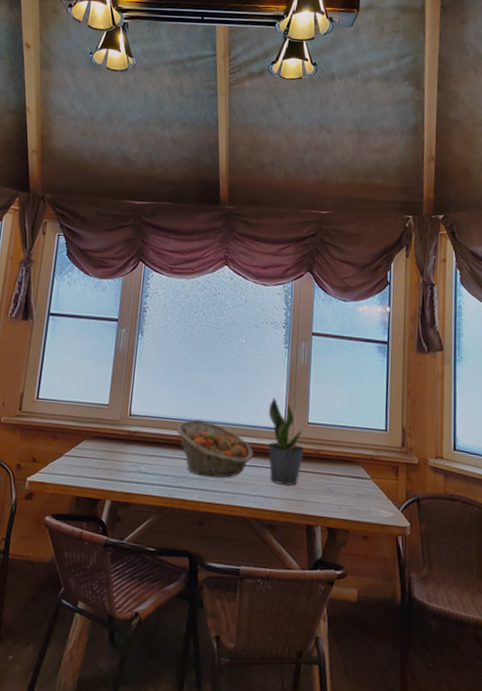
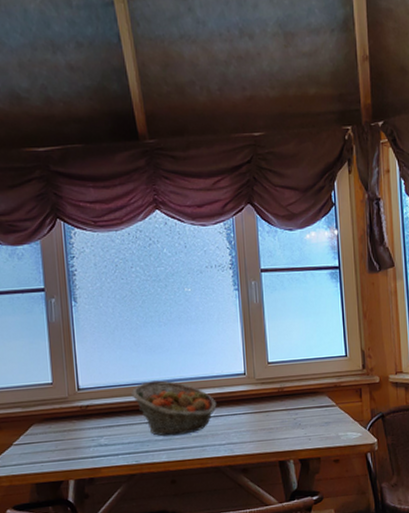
potted plant: present [268,397,304,486] -> none [226,343,268,429]

